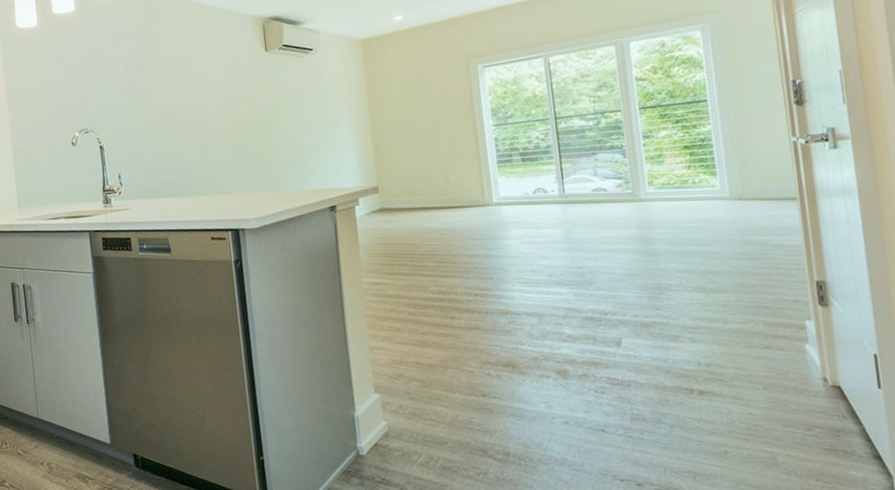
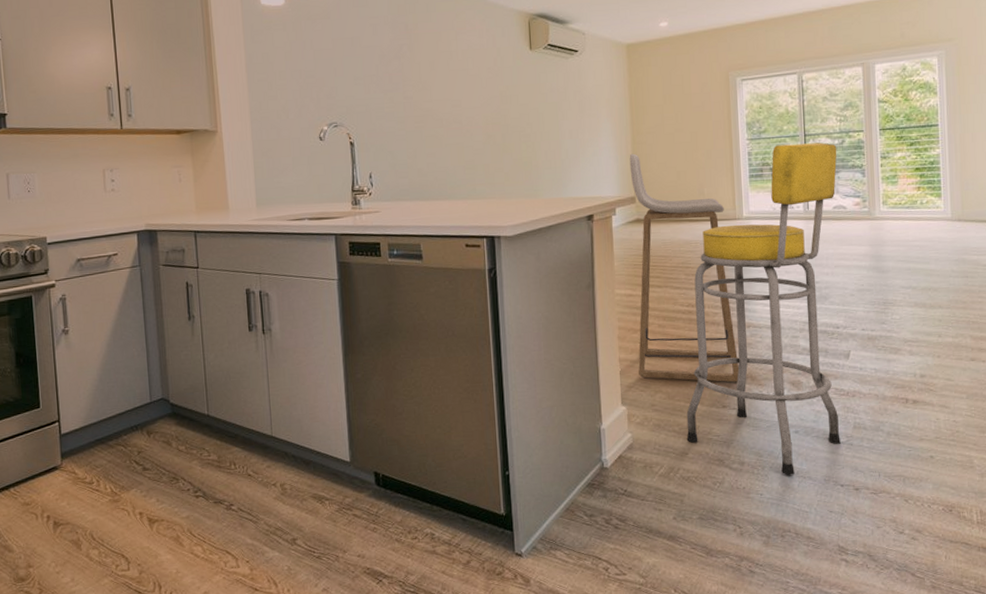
bar stool: none [369,144,499,371] -> present [629,153,740,383]
bar stool: none [443,124,617,468] -> present [686,142,841,475]

